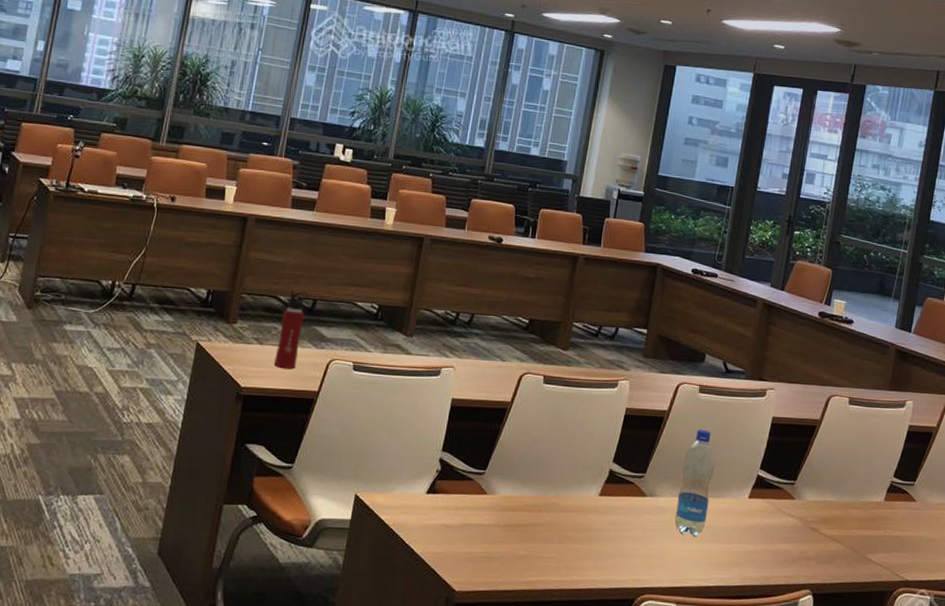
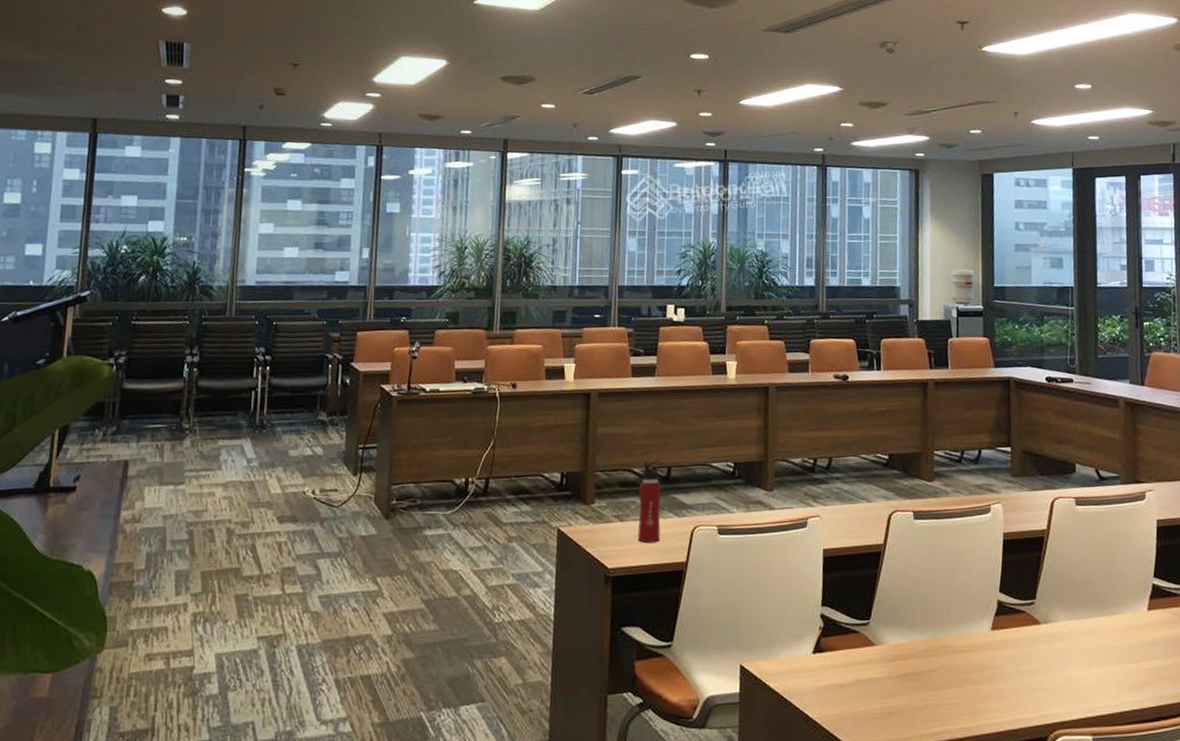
bottle: present [674,429,715,537] -> none [1072,543,1108,661]

